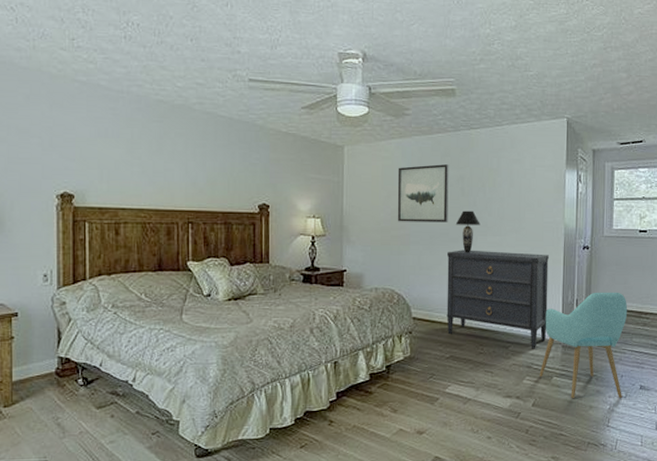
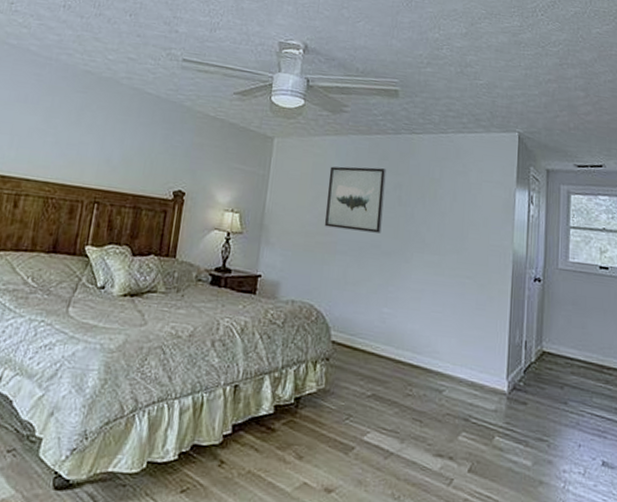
dresser: present [446,250,549,349] -> none [371,266,494,398]
table lamp: present [455,210,480,253] -> none [389,221,417,272]
chair: present [539,292,628,399] -> none [478,334,587,475]

